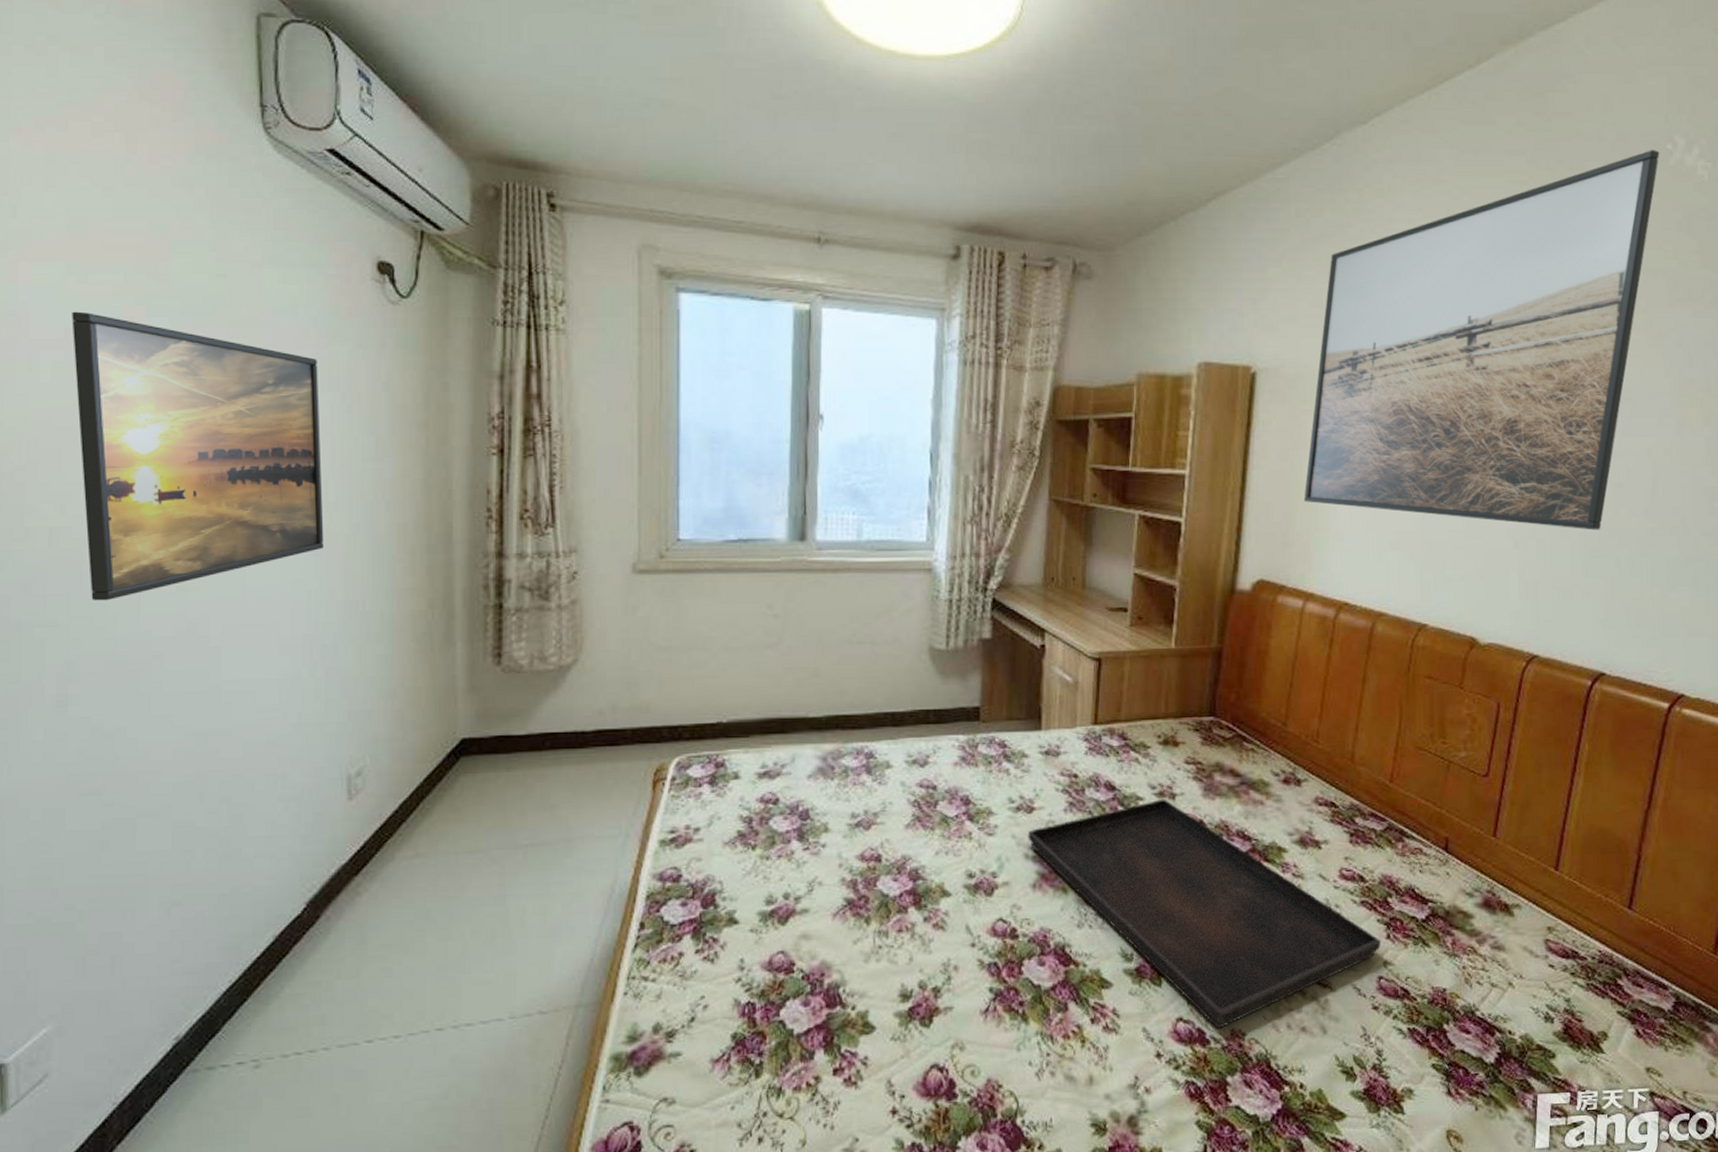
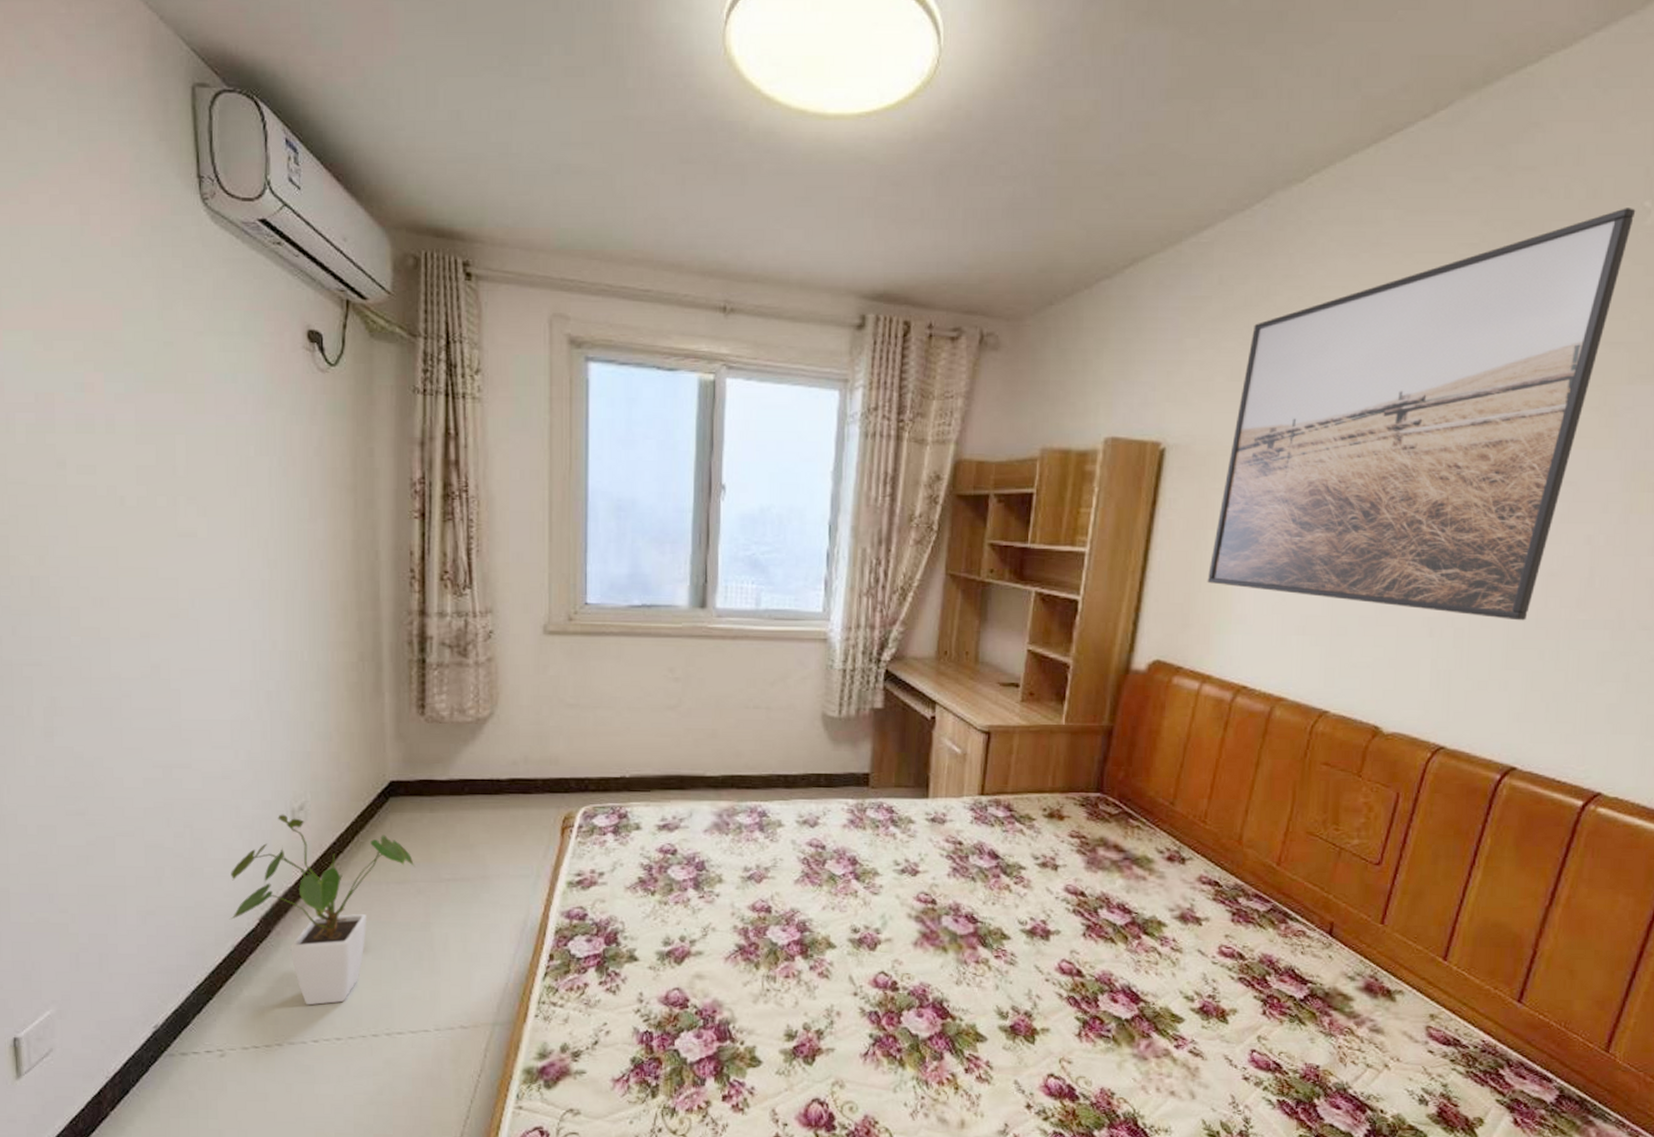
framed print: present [71,311,324,601] -> none [40,377,266,645]
house plant: none [270,781,489,999] -> present [229,814,415,1005]
serving tray: present [1027,799,1382,1029] -> none [911,869,1257,1087]

